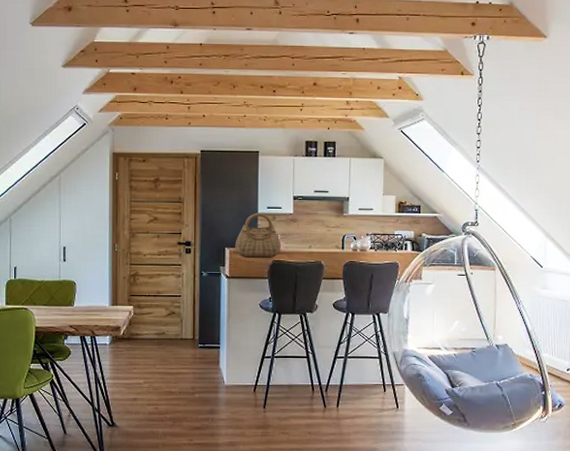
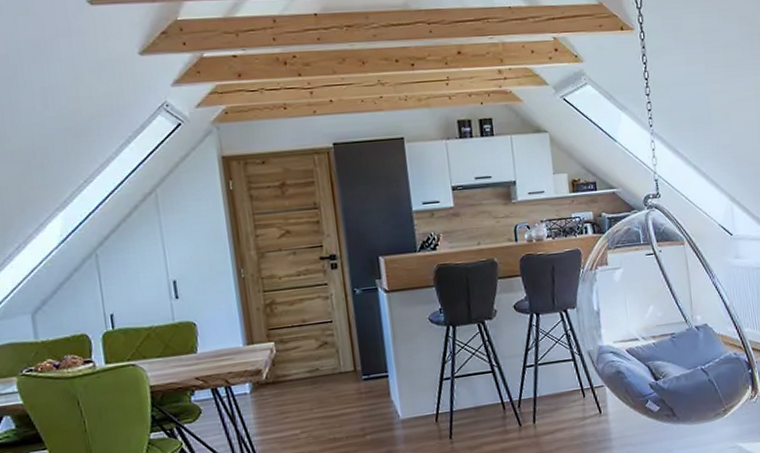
basket: present [235,213,282,259] -> none [390,210,446,267]

